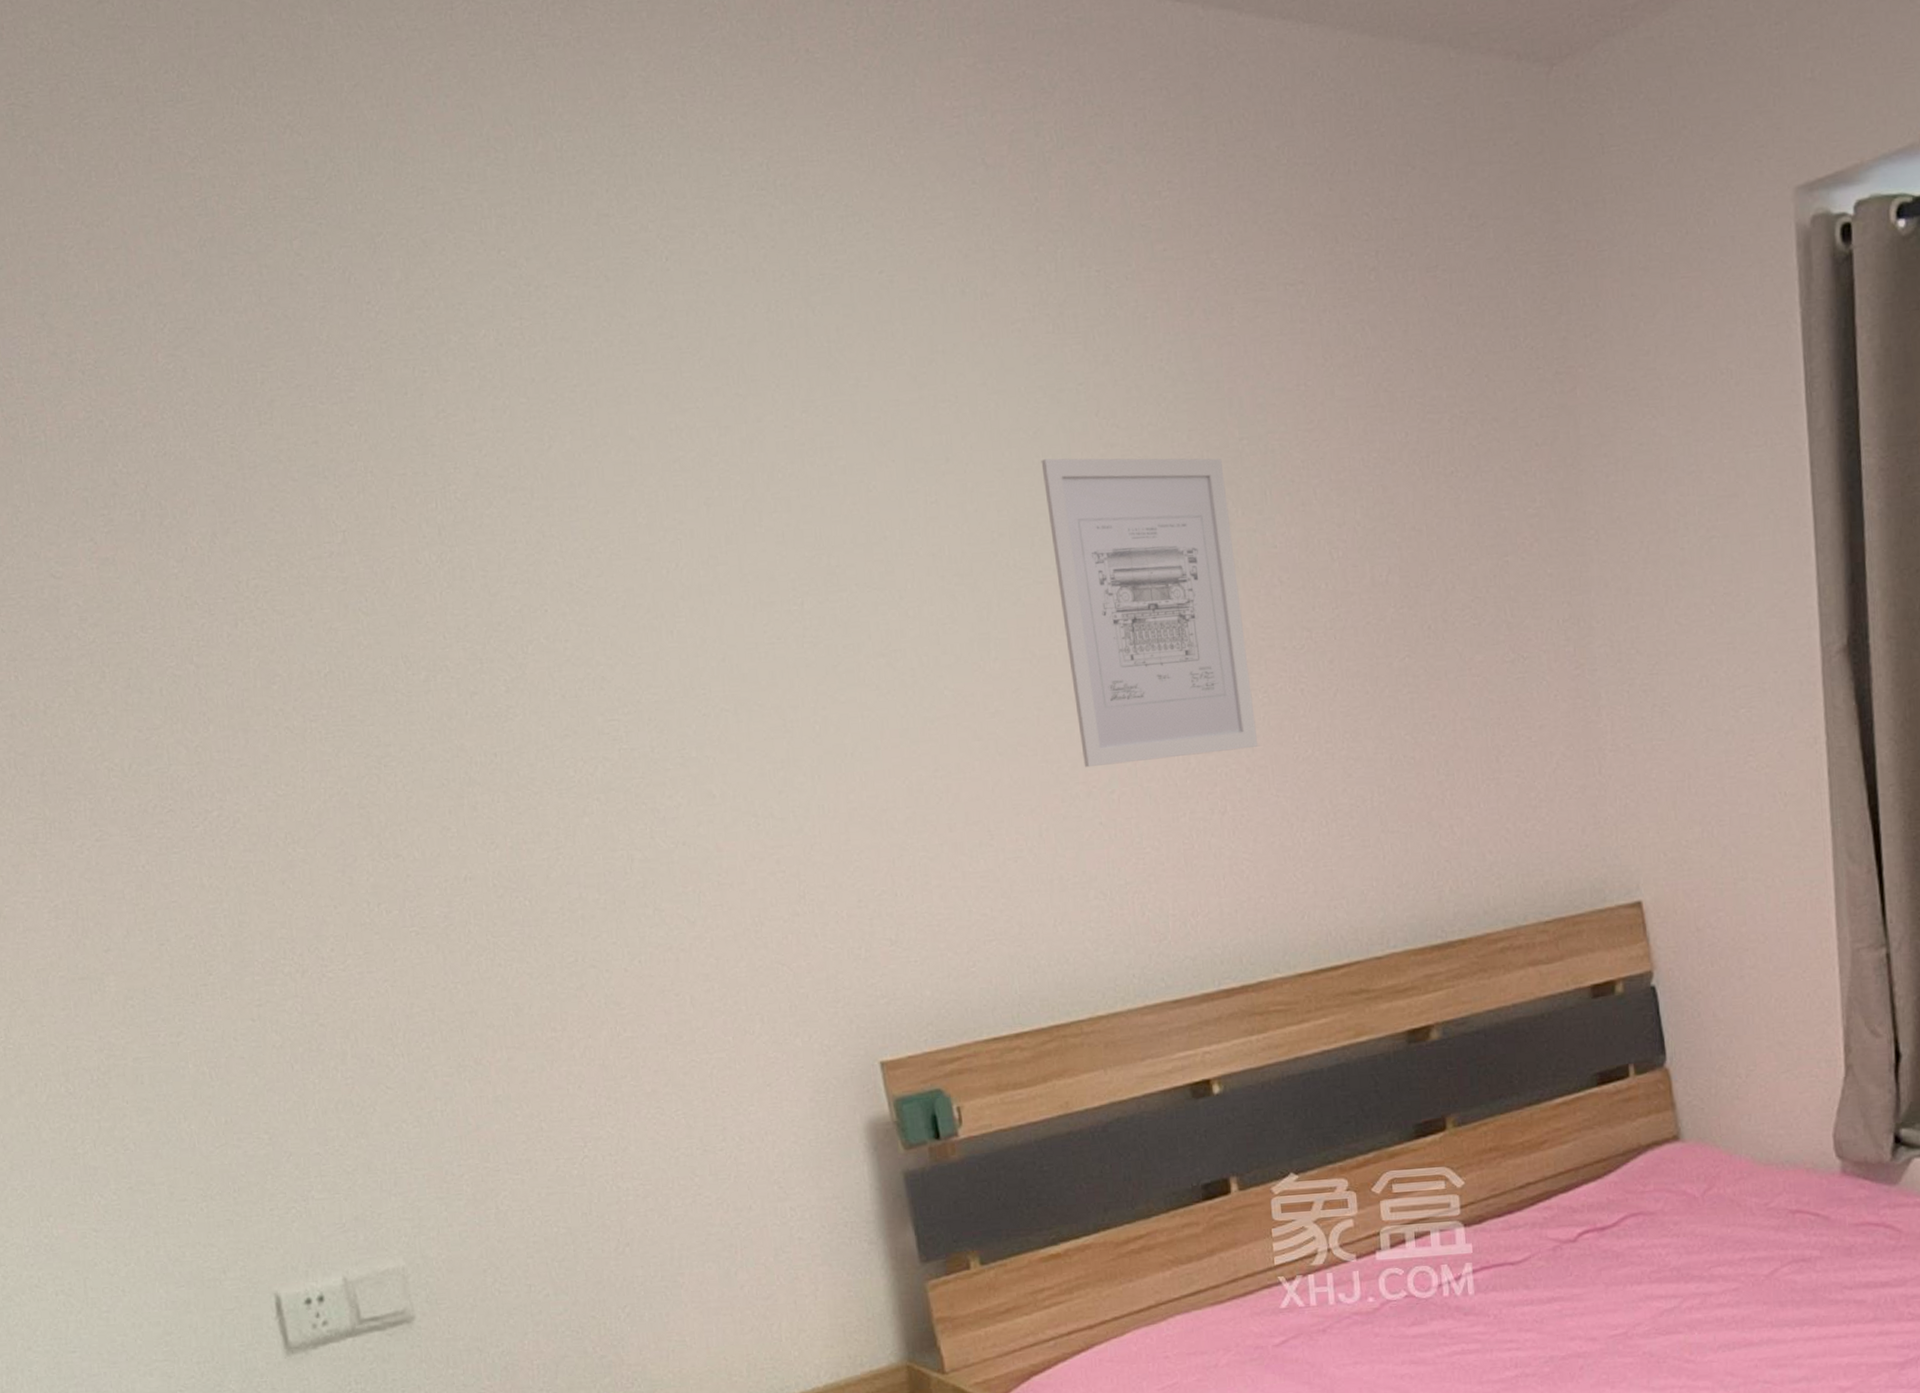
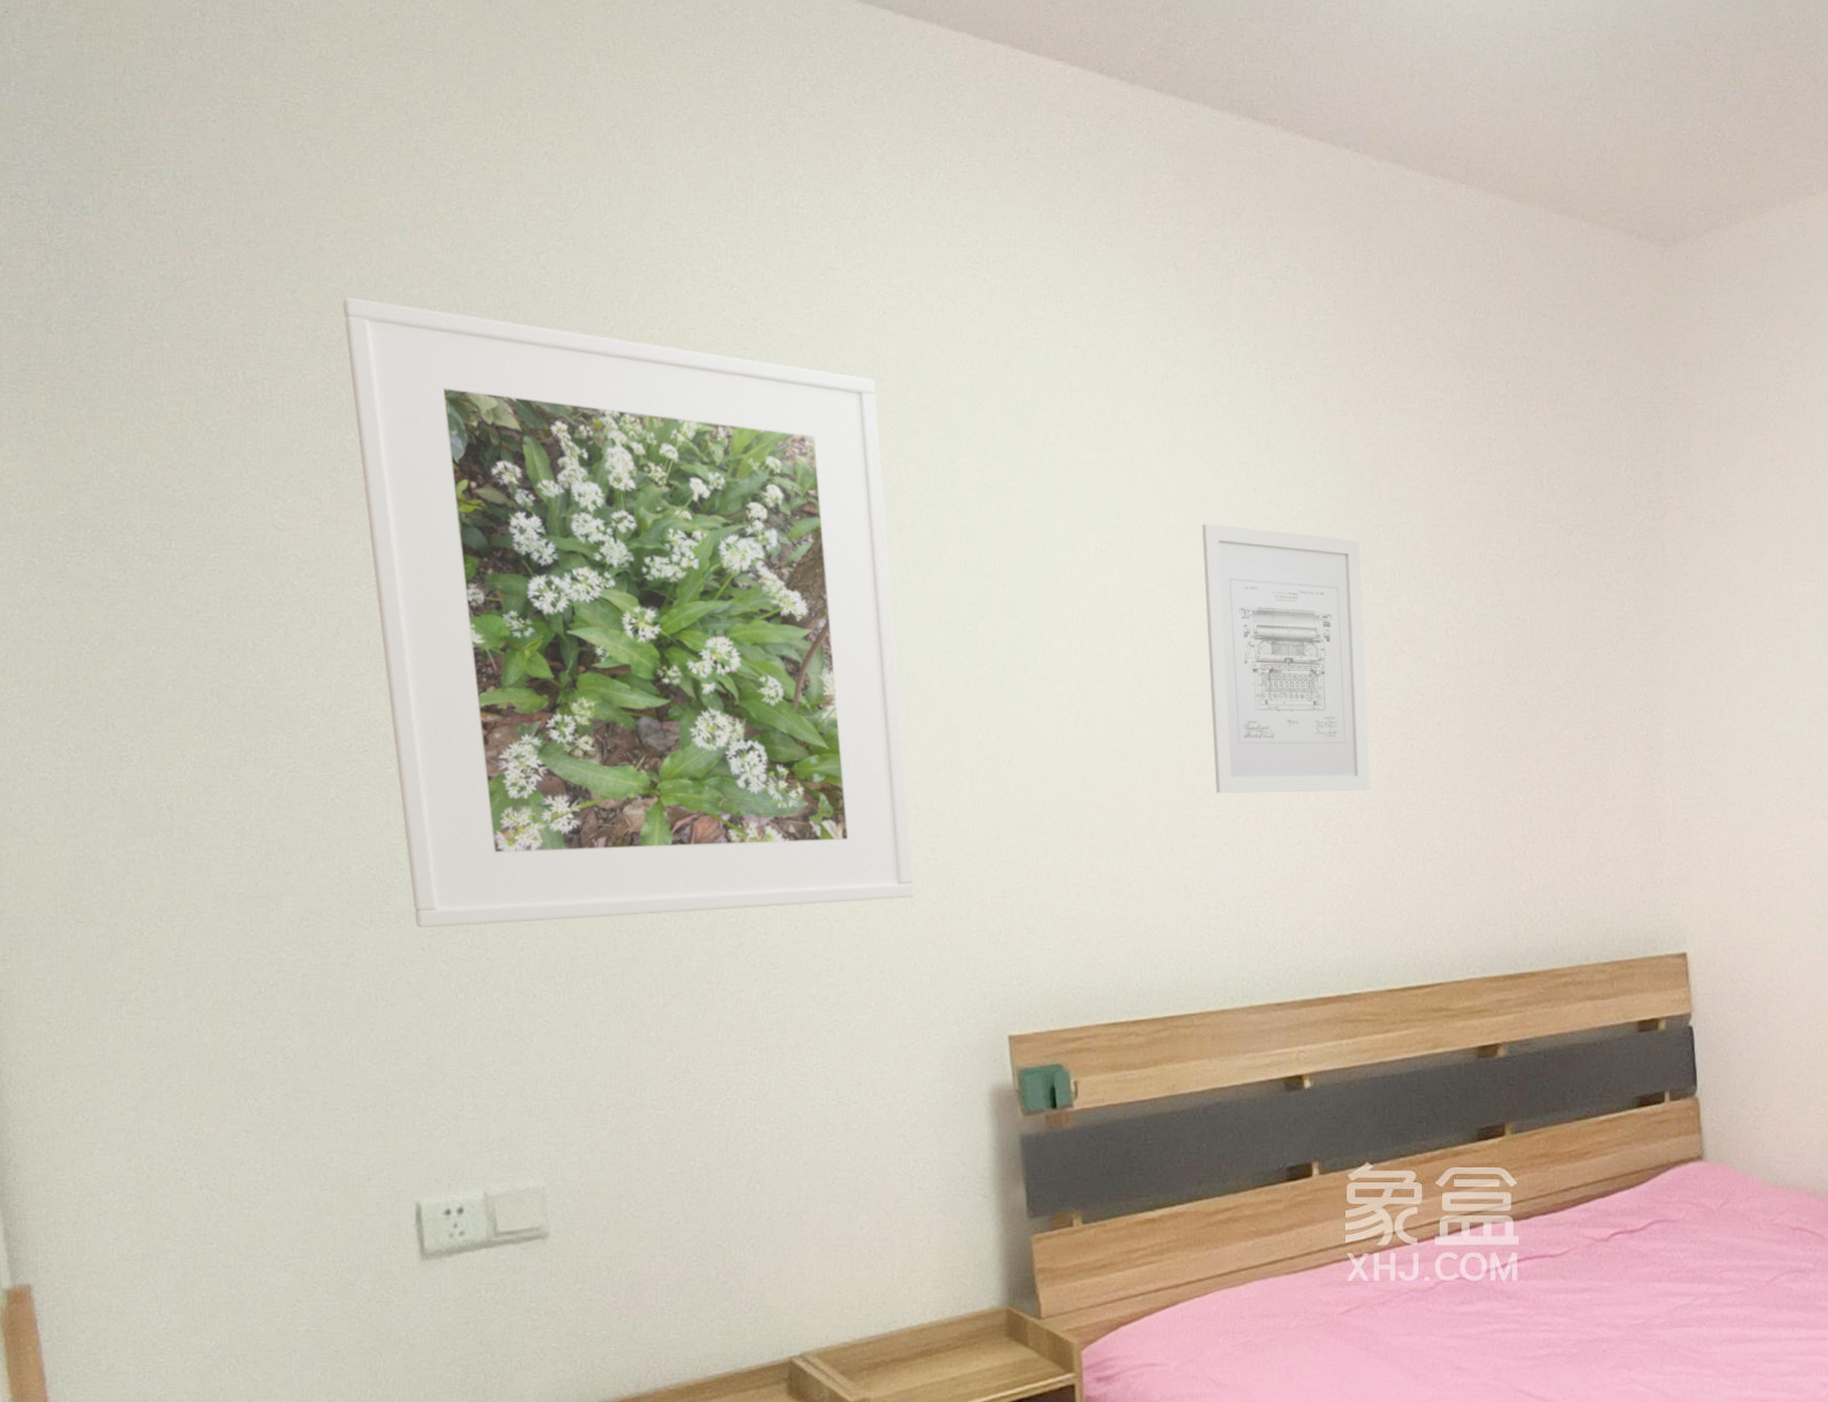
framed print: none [94,313,763,998] -> present [343,297,914,928]

